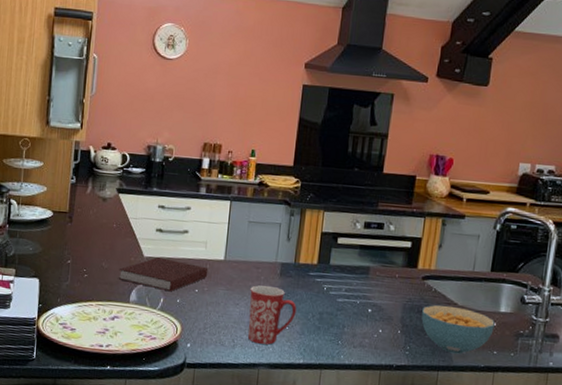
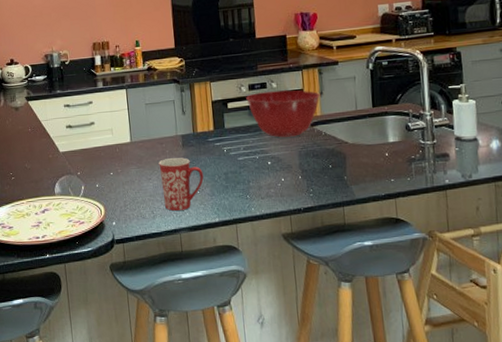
notebook: present [118,257,208,292] -> none [40,150,119,179]
mixing bowl: none [359,232,439,287] -> present [246,90,320,138]
cereal bowl: present [421,305,495,354] -> none [317,145,387,188]

